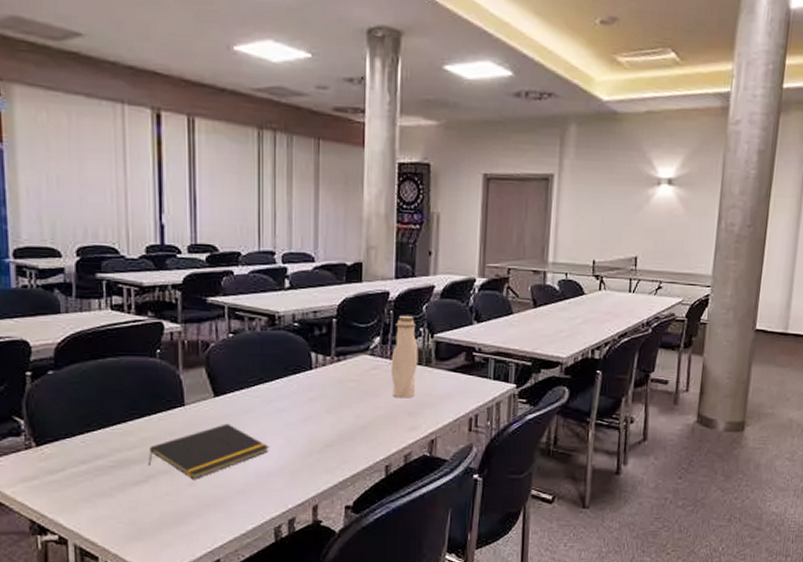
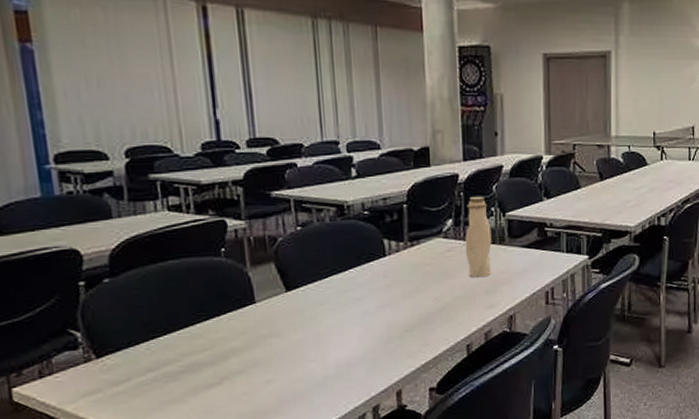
notepad: present [147,423,270,480] -> none [220,317,348,377]

